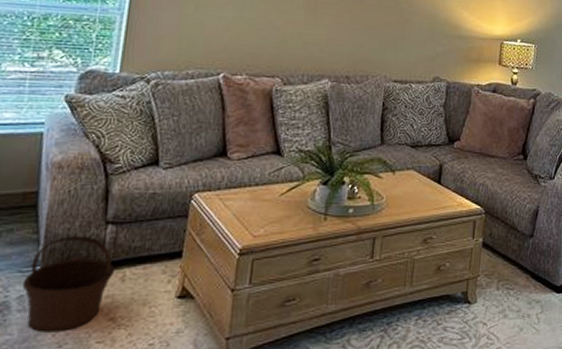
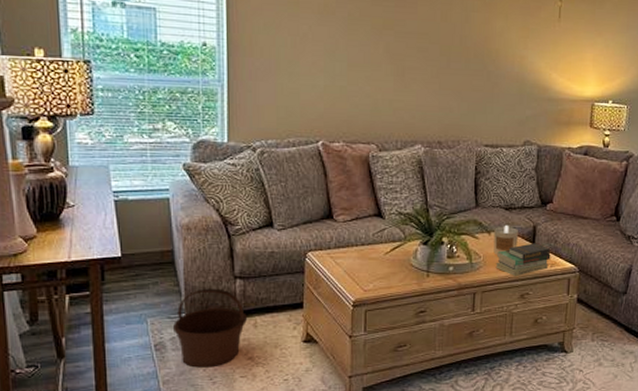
candle: none [397,163,424,196] -> present [493,224,518,255]
books: none [398,183,457,220] -> present [495,243,551,277]

